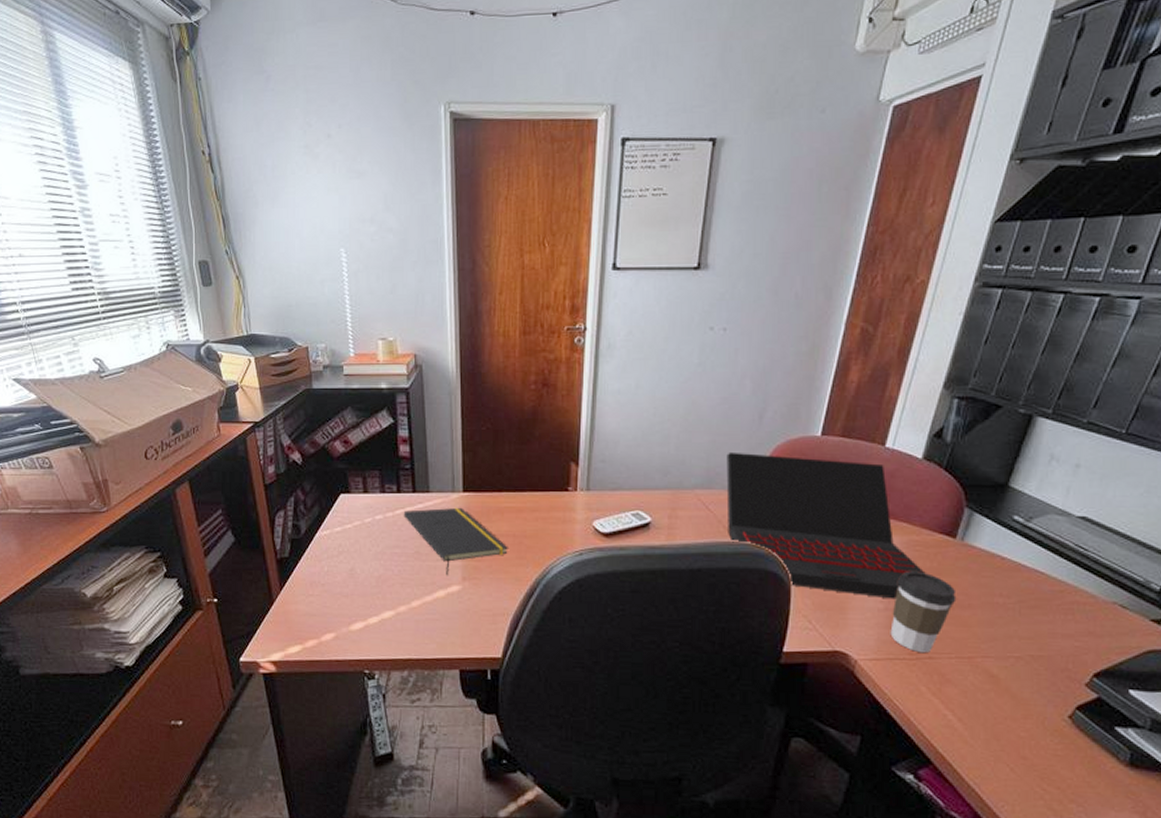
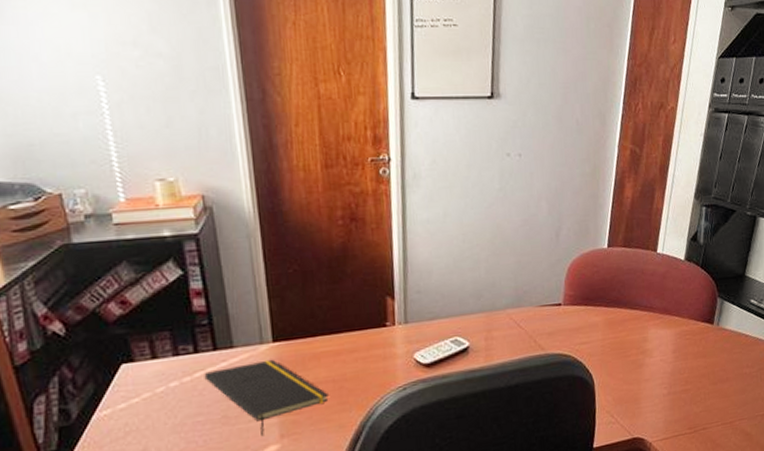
laptop: present [726,451,926,600] -> none [531,268,695,387]
coffee cup: present [890,571,957,654] -> none [673,356,718,426]

